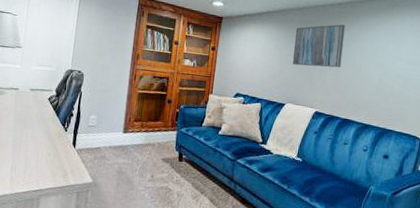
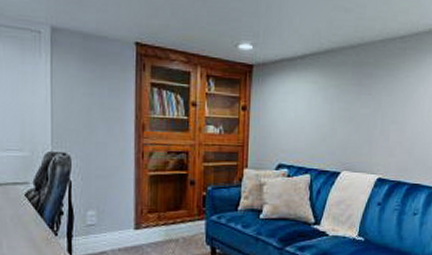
wall art: present [292,24,346,68] -> none [346,64,411,122]

